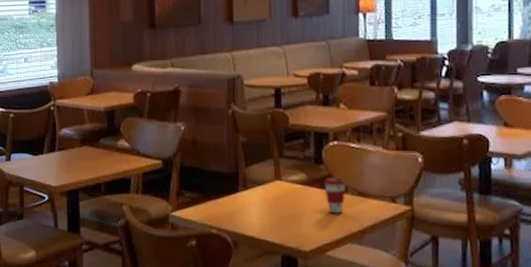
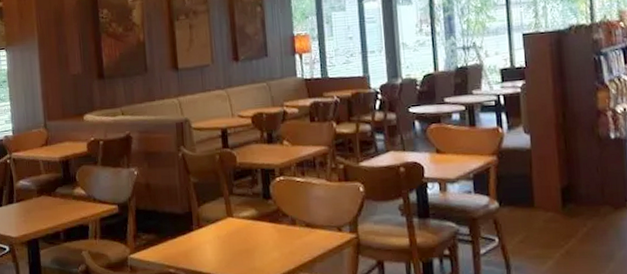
coffee cup: present [324,177,346,214] -> none [273,211,294,246]

